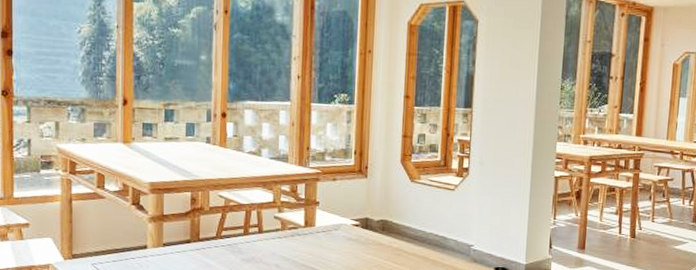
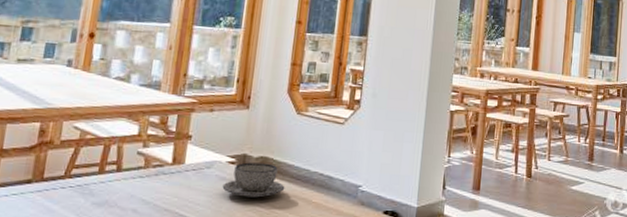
teacup: none [349,225,405,256] -> present [222,162,285,198]

